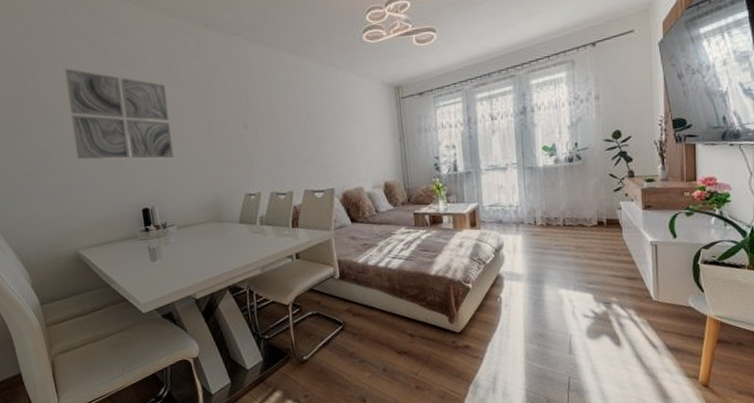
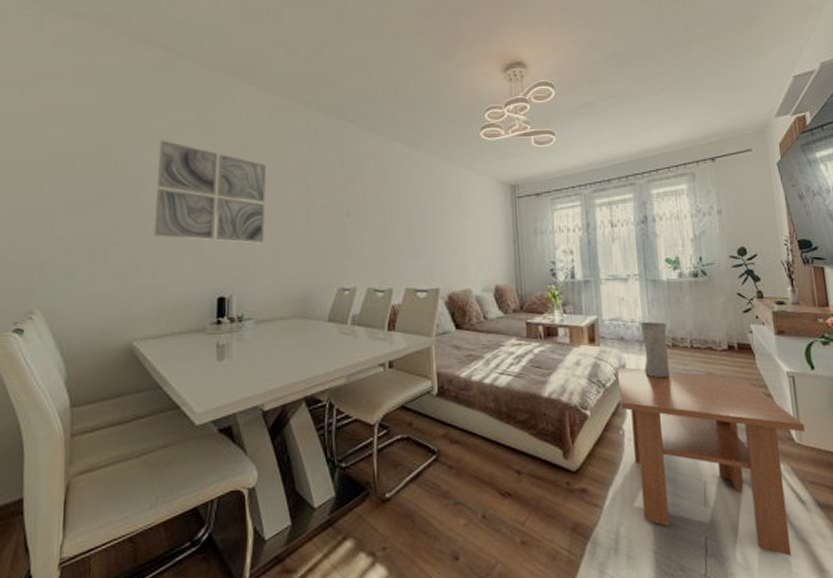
coffee table: none [495,246,663,388] -> present [616,367,806,556]
vase: none [518,205,543,254] -> present [641,322,669,378]

